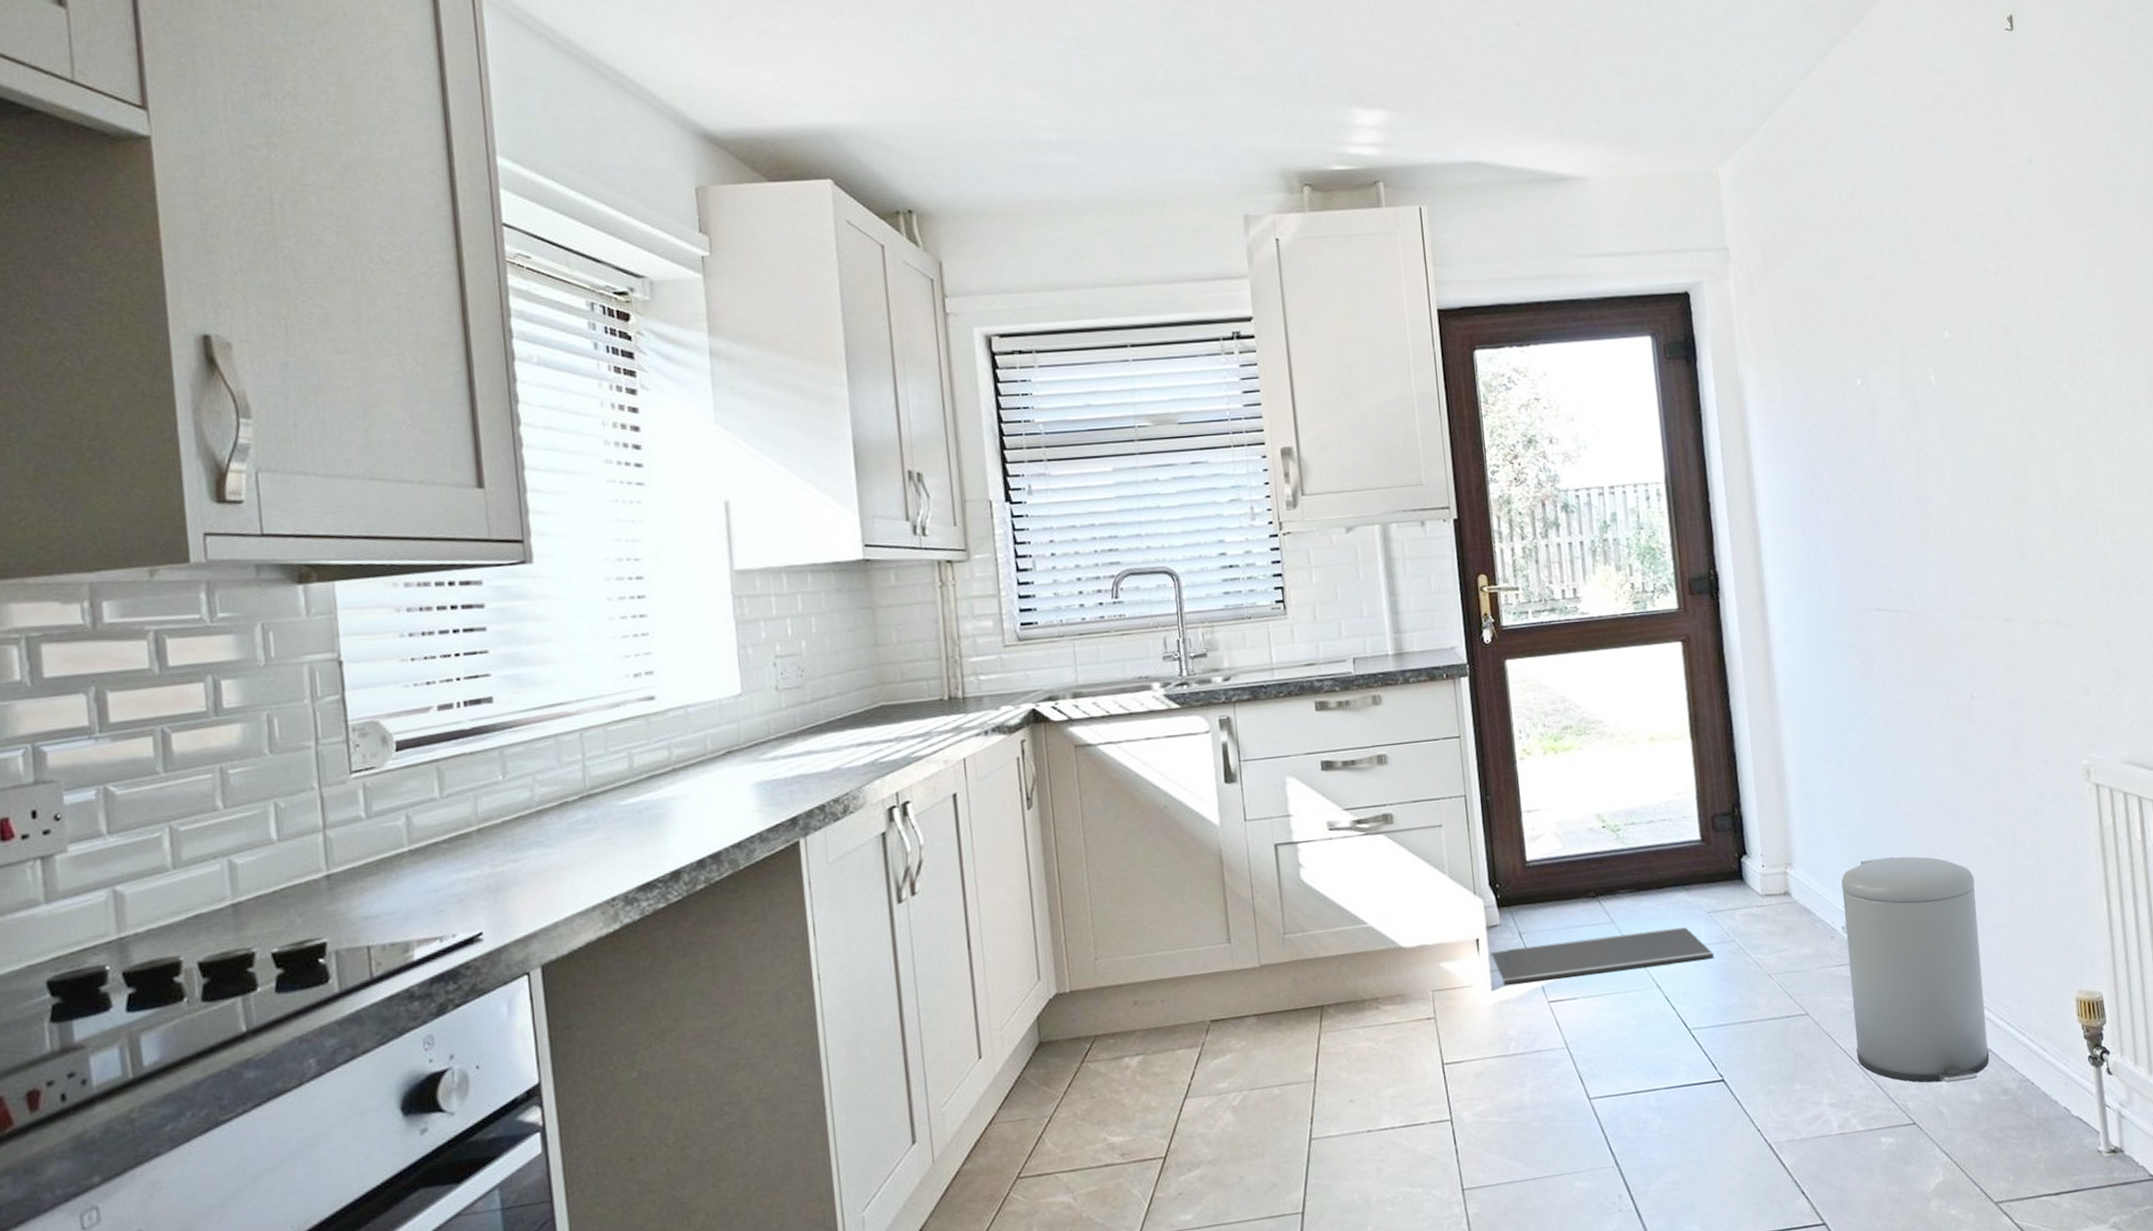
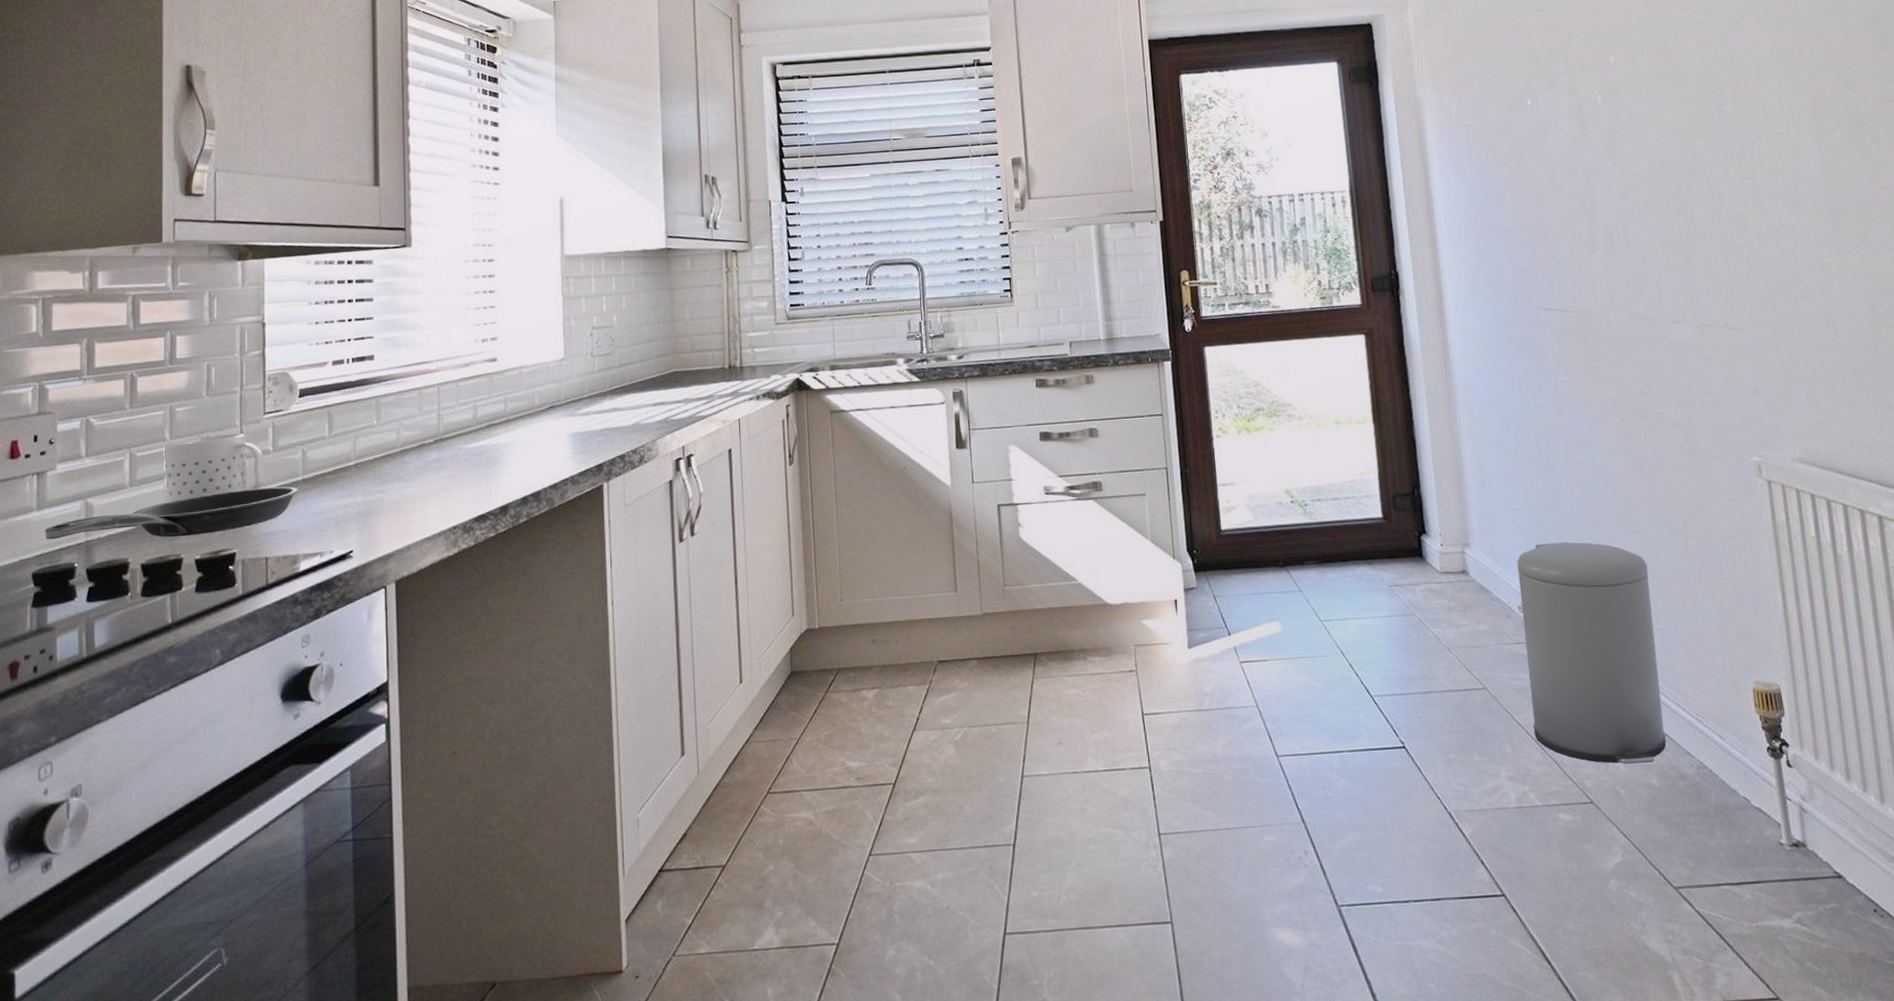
frying pan: none [60,859,405,939] -> present [45,486,299,540]
mug: none [214,797,357,888] -> present [162,433,264,504]
door mat: present [1490,927,1714,985] -> none [1187,599,1395,644]

